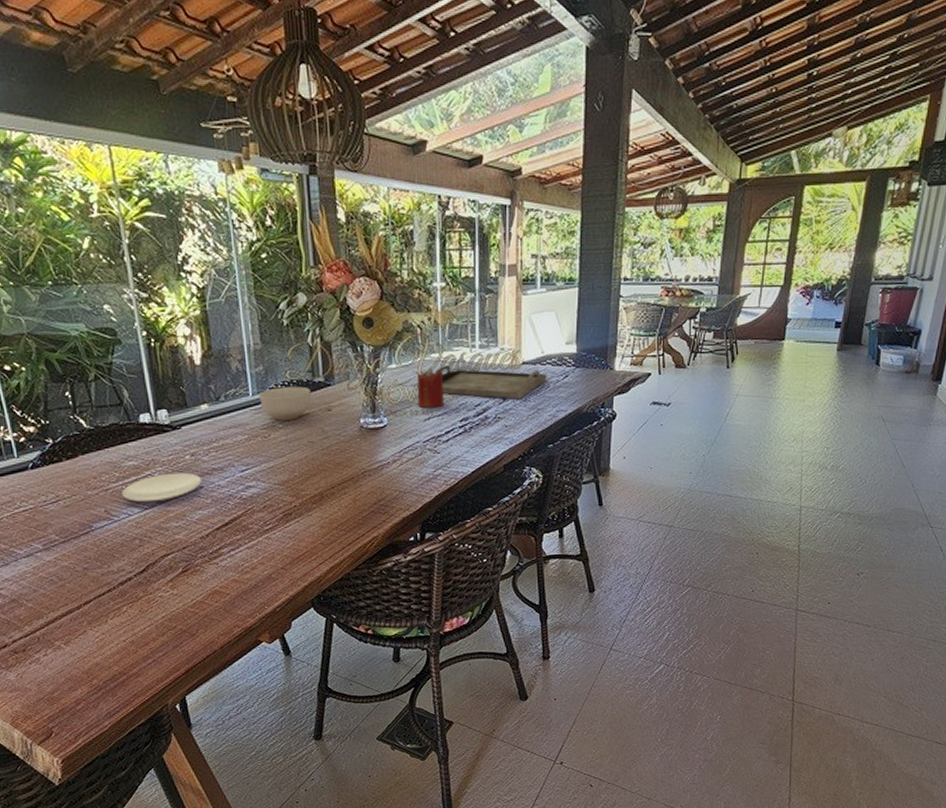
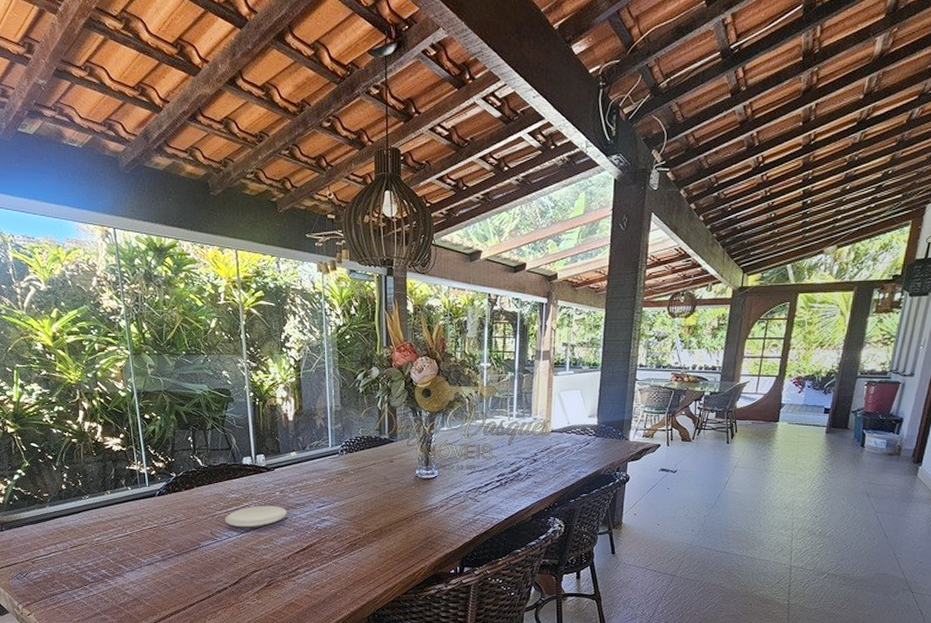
bowl: present [259,386,311,421] -> none [336,441,377,468]
candle: present [416,367,445,409] -> none [463,430,486,465]
serving tray: present [434,366,547,400] -> none [478,431,572,461]

